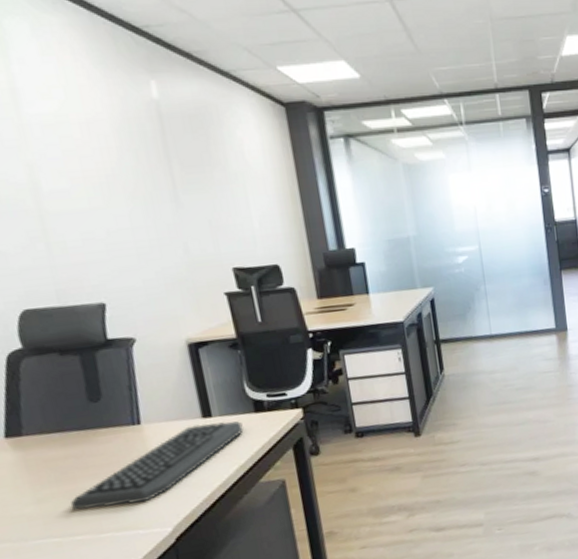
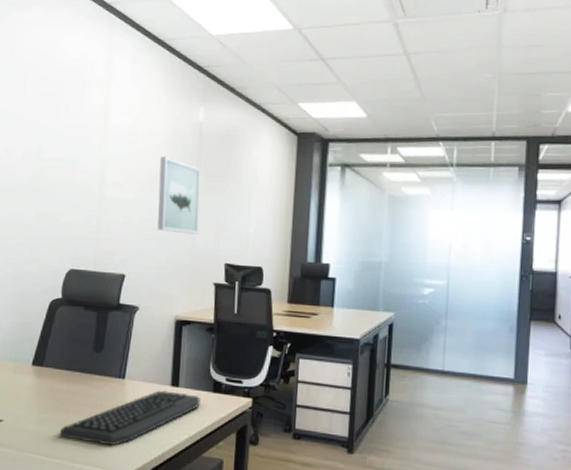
wall art: none [112,149,189,243] -> present [157,157,202,235]

